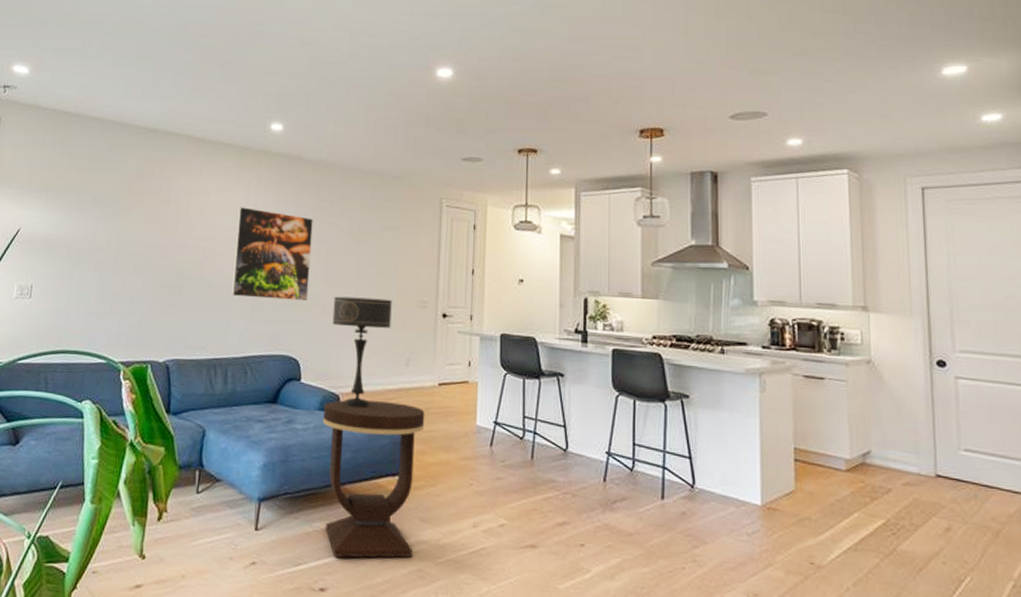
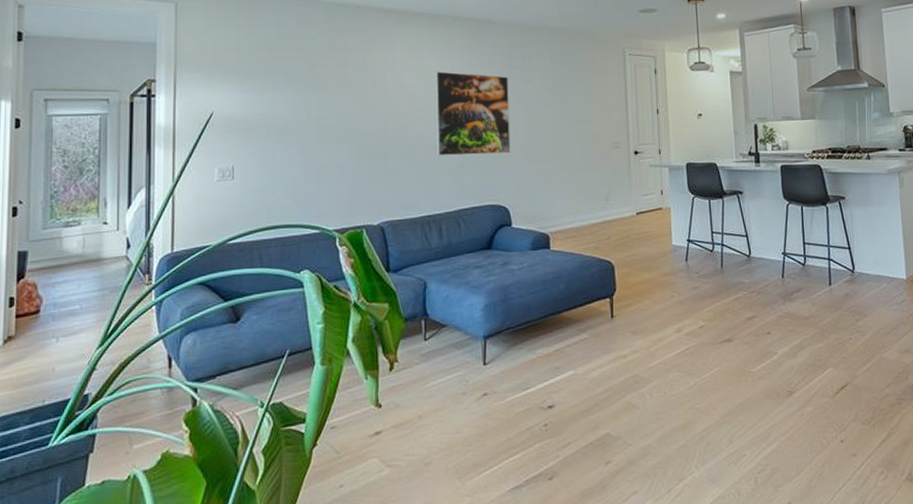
side table: present [323,400,425,558] -> none [536,234,628,377]
table lamp: present [332,296,392,408] -> none [535,143,589,244]

